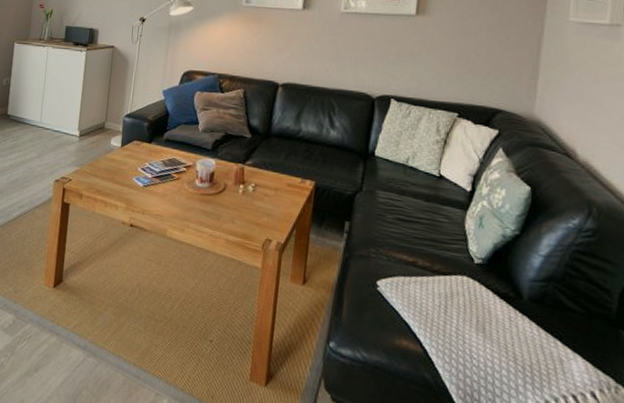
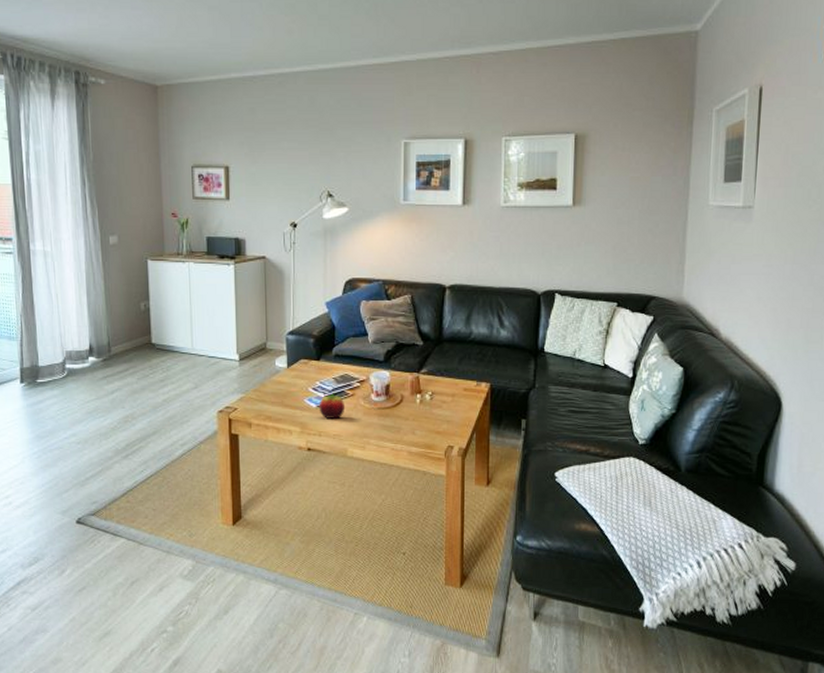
fruit: none [145,176,170,199] -> present [319,394,346,419]

